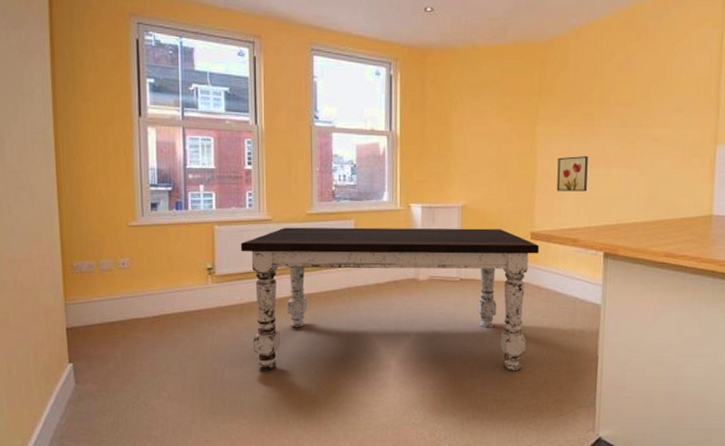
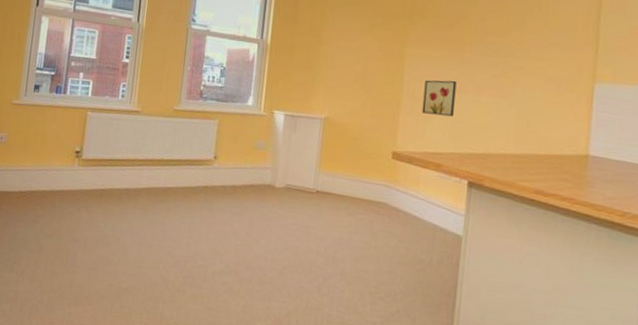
dining table: present [240,227,539,371] -> none [107,120,400,296]

